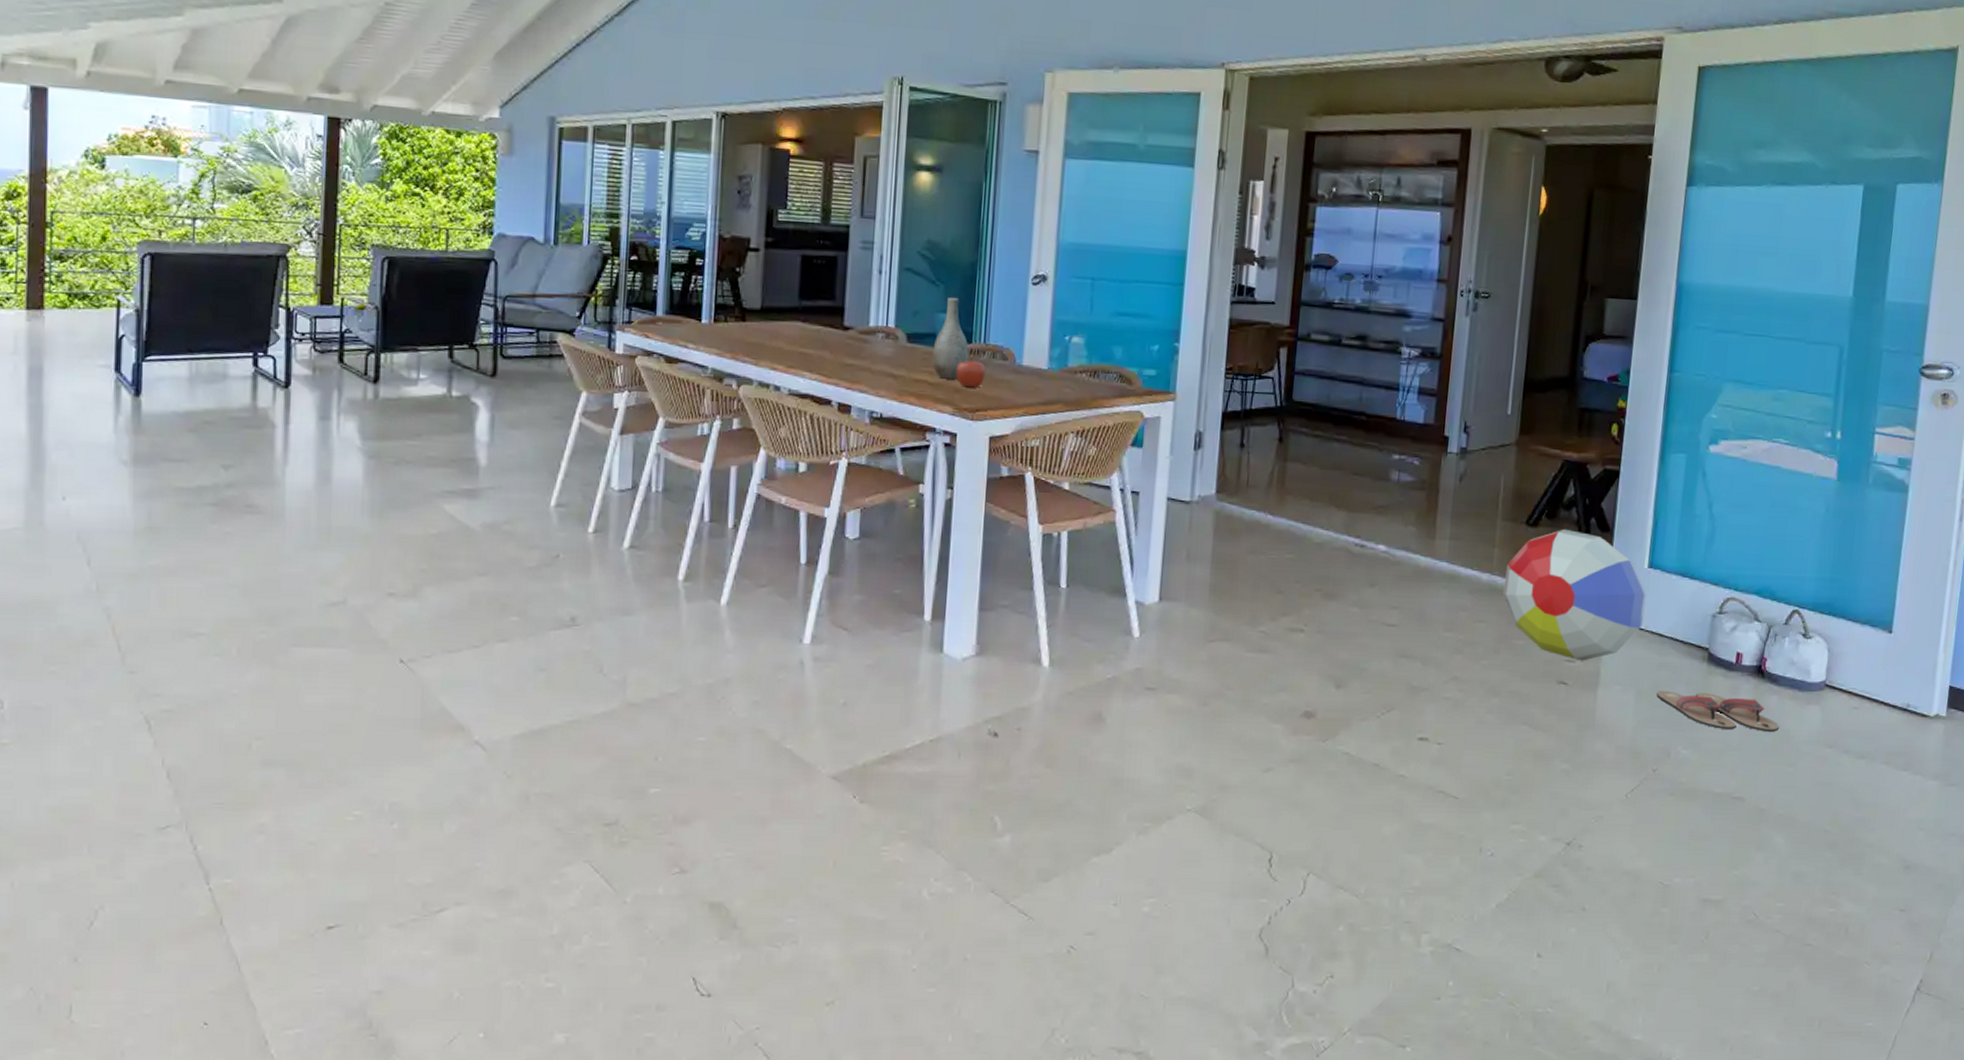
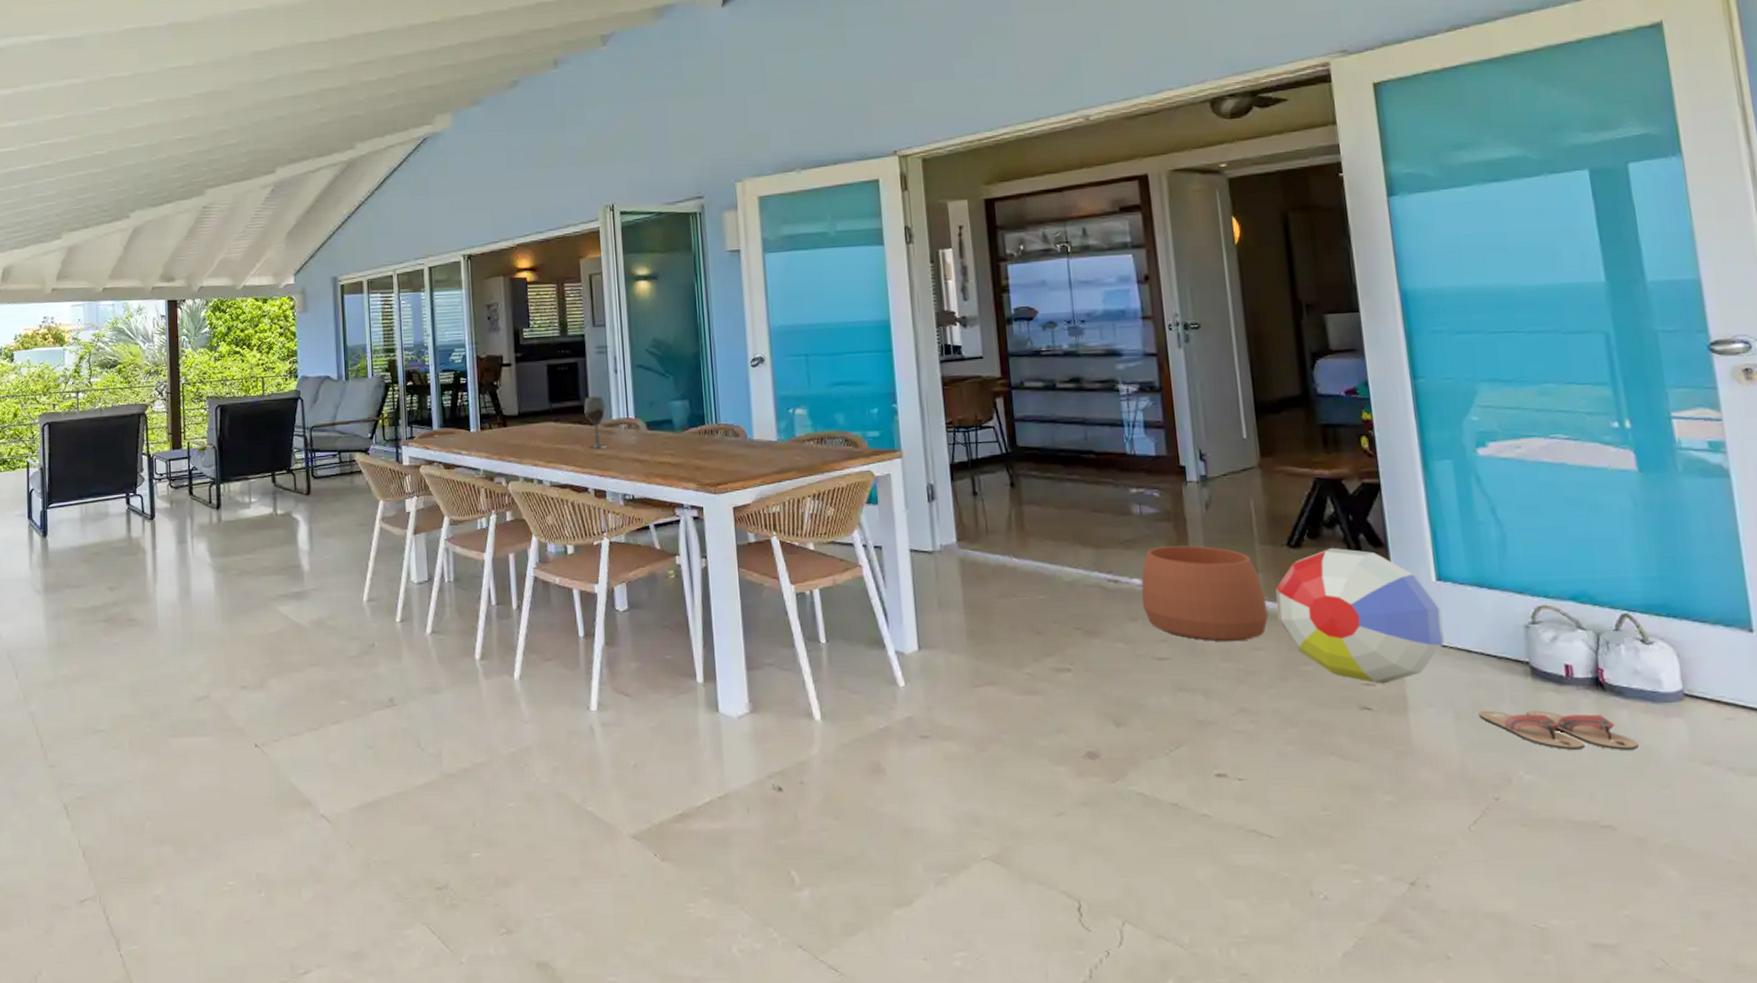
wine glass: none [837,297,864,359] -> present [584,396,607,450]
vase: present [932,298,969,380] -> none [670,386,704,459]
fruit: present [956,356,986,388] -> none [694,436,722,465]
planter pot: none [1382,515,1497,613] -> present [1141,545,1269,642]

